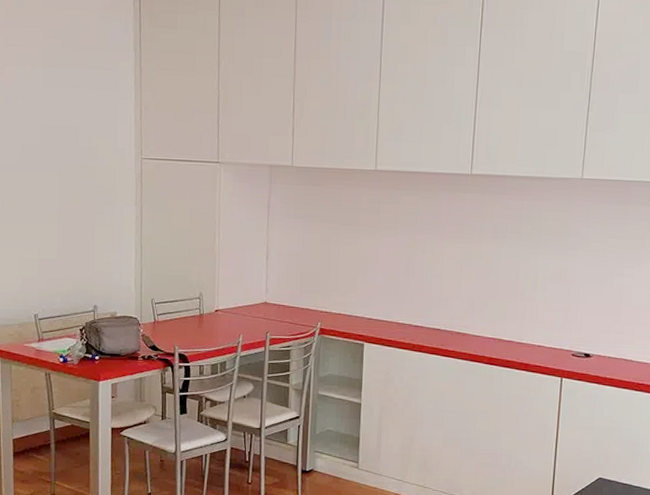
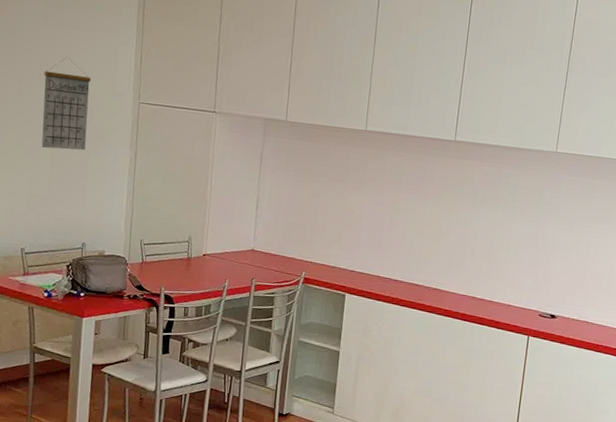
calendar: none [46,117,93,212] -> present [41,57,92,151]

